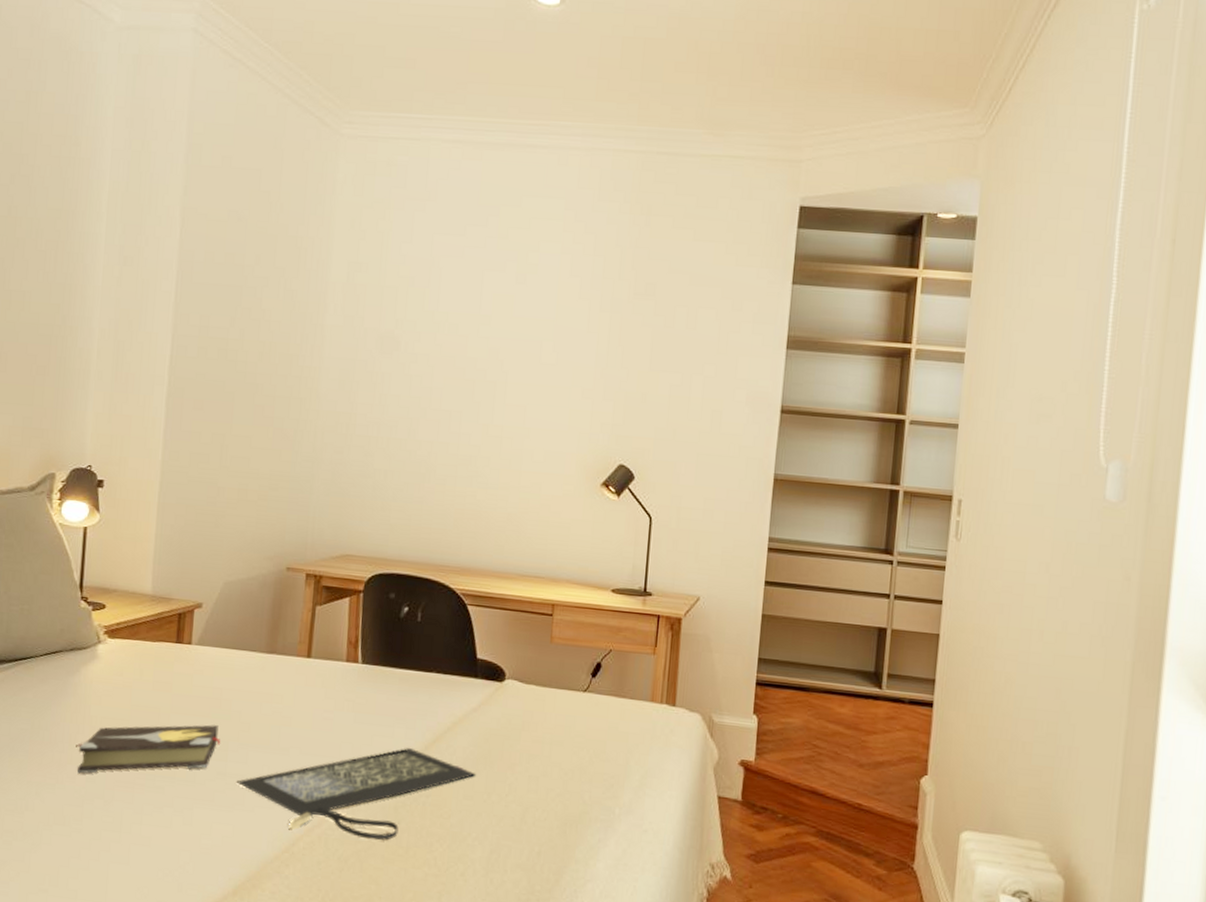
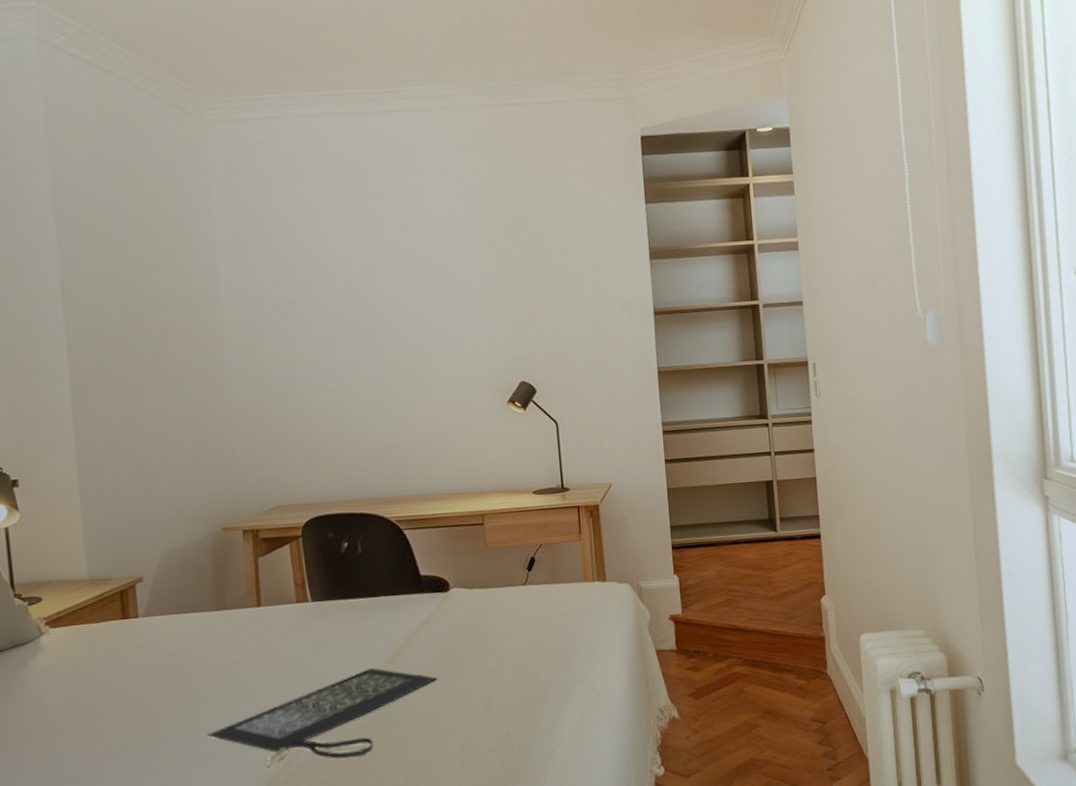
hardback book: present [76,724,221,774] -> none [34,687,186,763]

